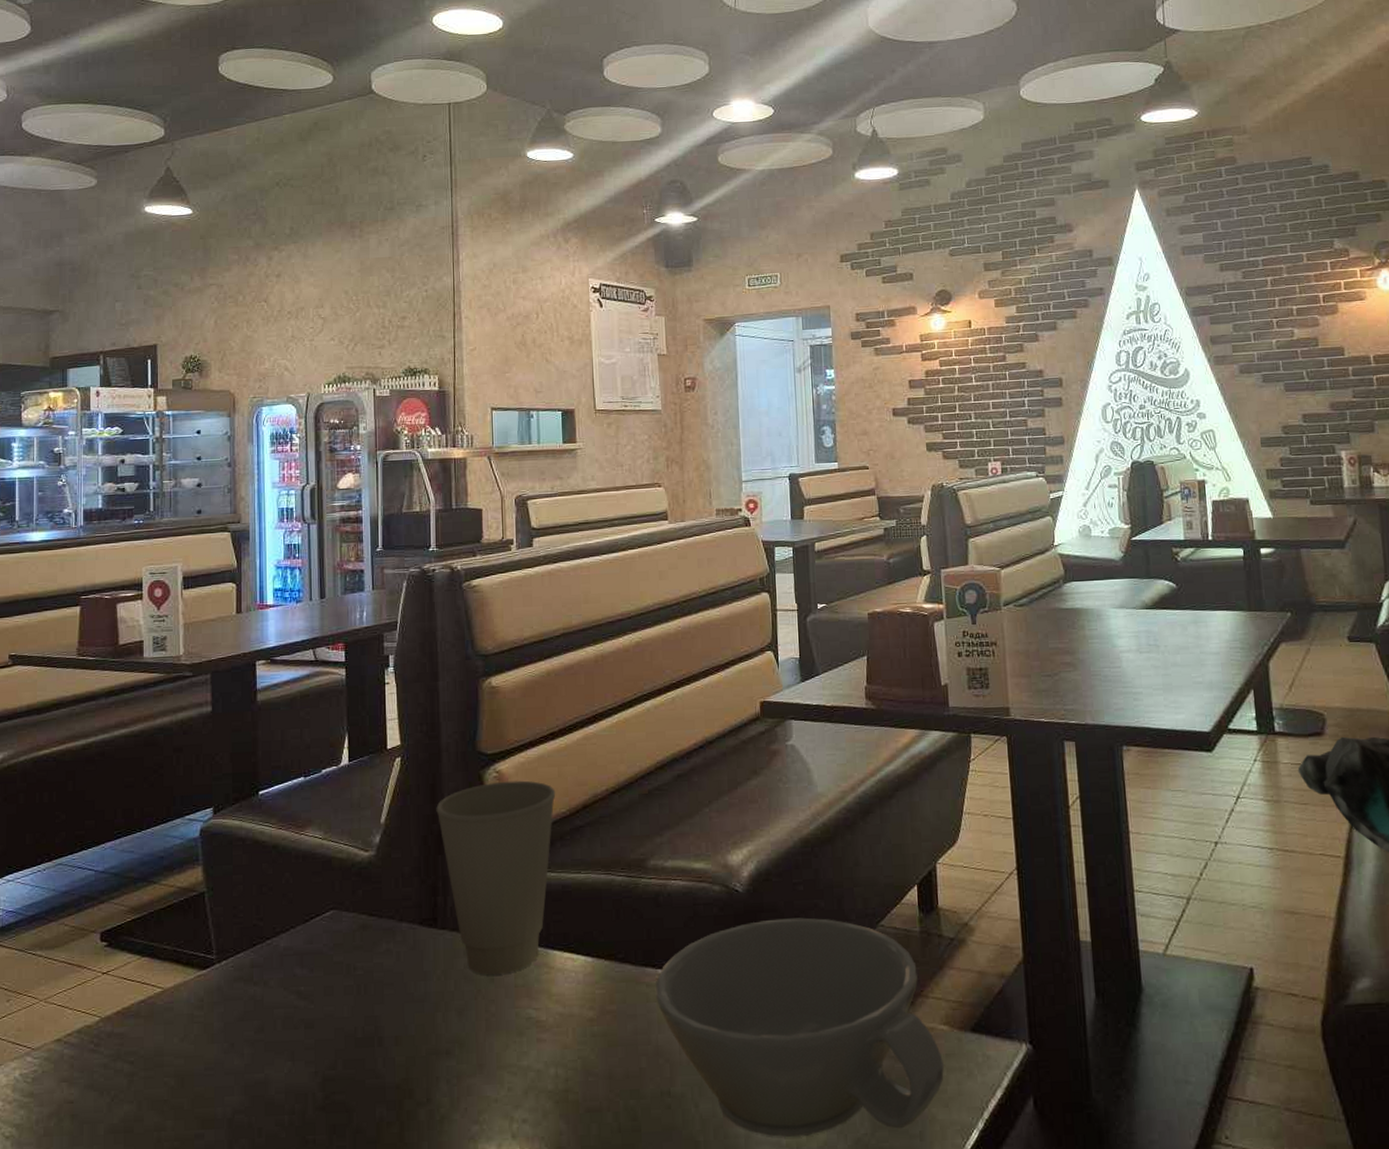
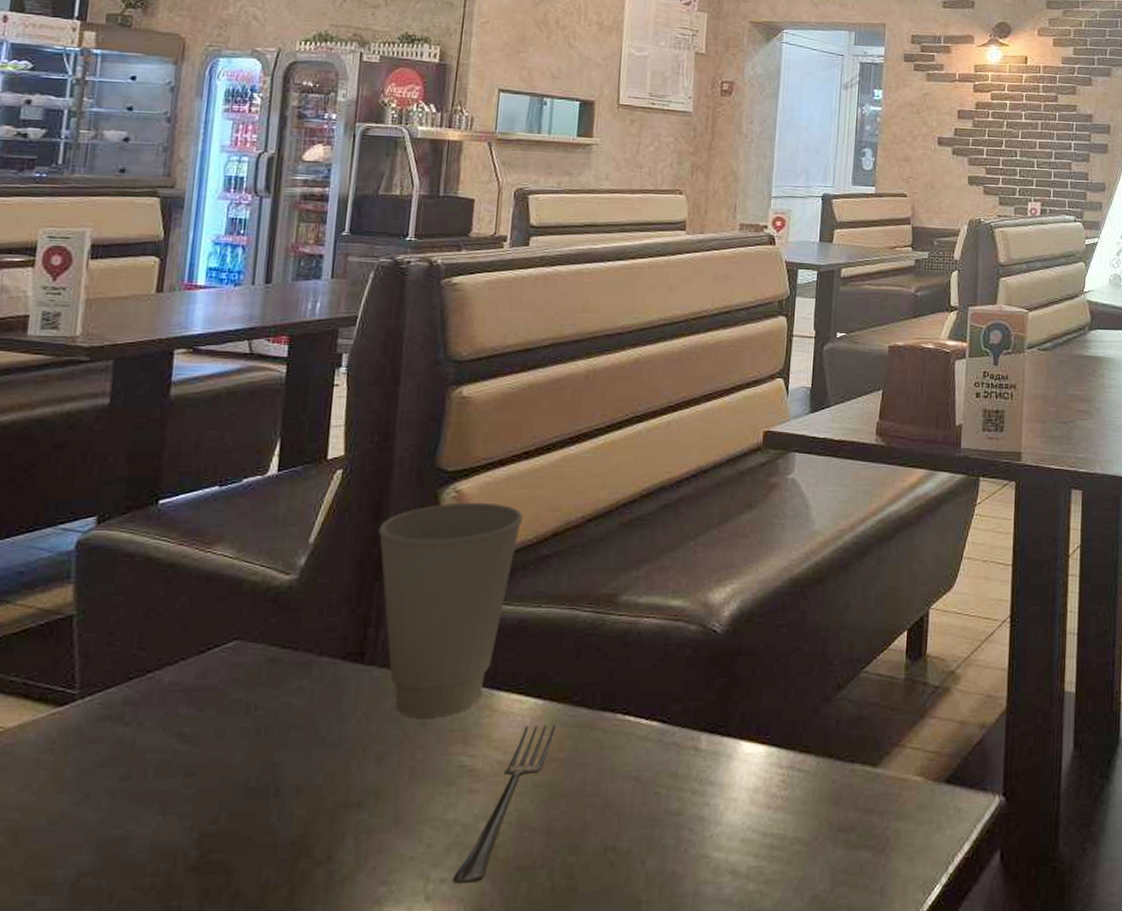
fork: none [532,980,605,1124] -> present [452,724,556,884]
cup: present [655,917,945,1137] -> none [610,661,914,895]

